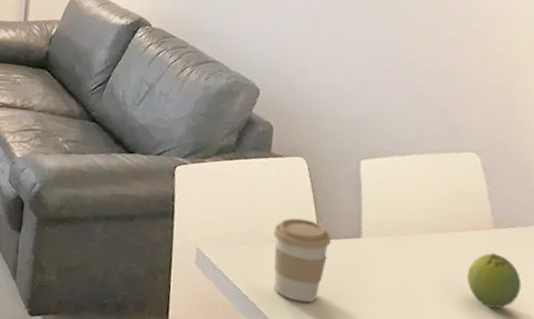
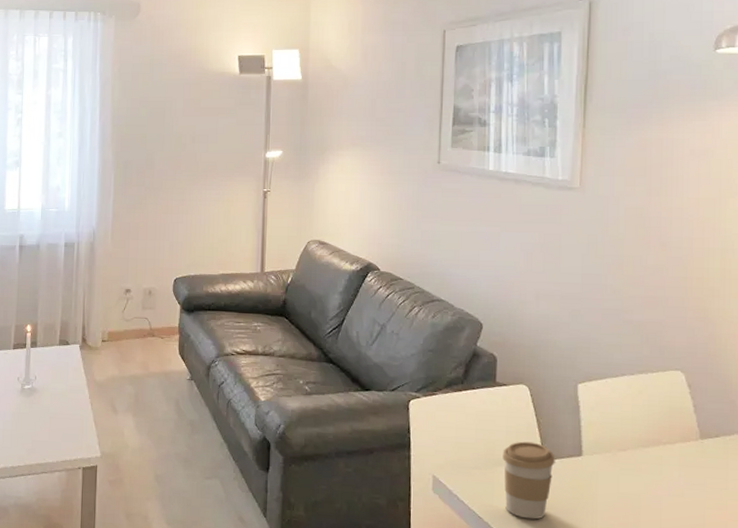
fruit: present [466,253,522,309] -> none [679,462,728,513]

